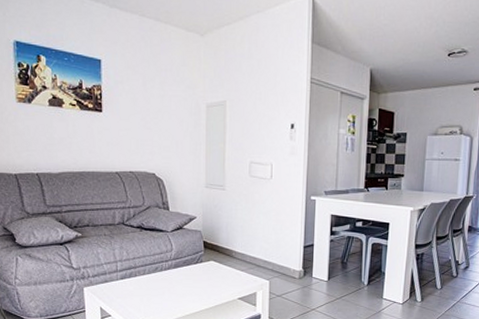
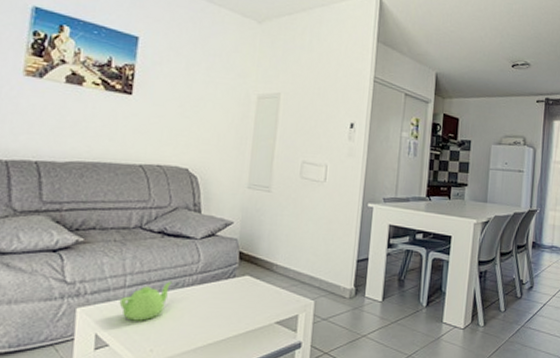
teapot: none [114,266,153,297] -> present [119,281,172,321]

